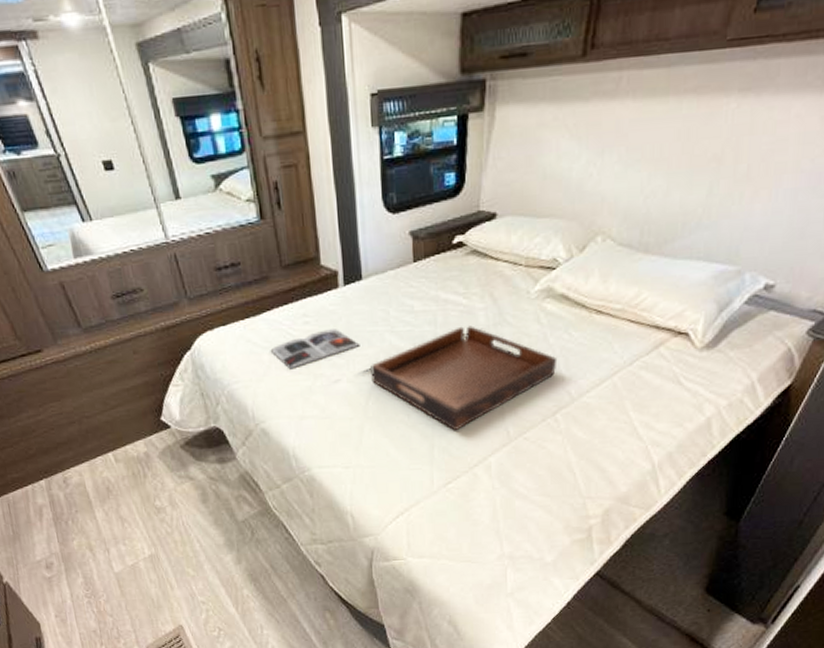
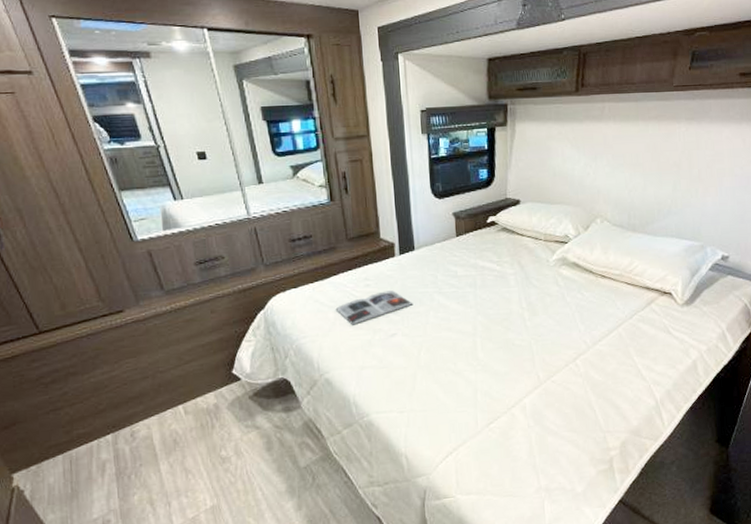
serving tray: present [371,325,558,431] -> none [422,287,574,377]

